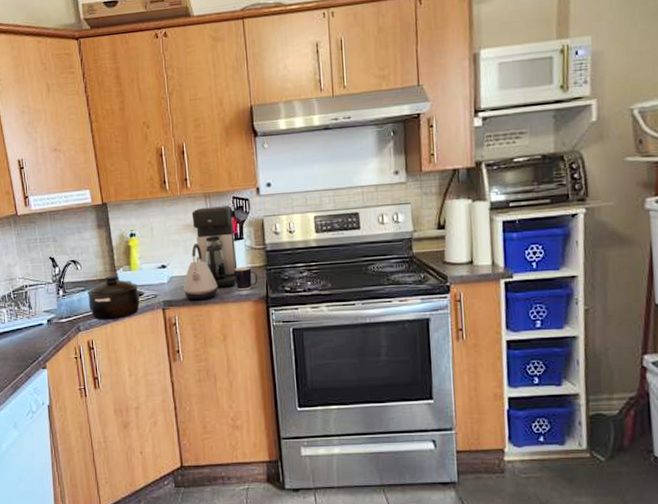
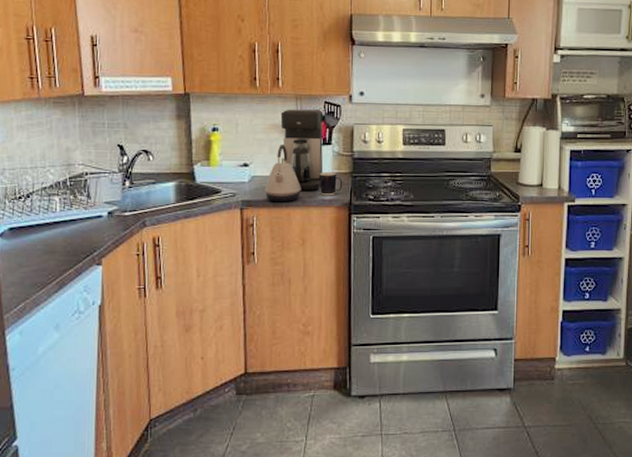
saucepan: present [87,276,140,321] -> none [157,170,217,217]

